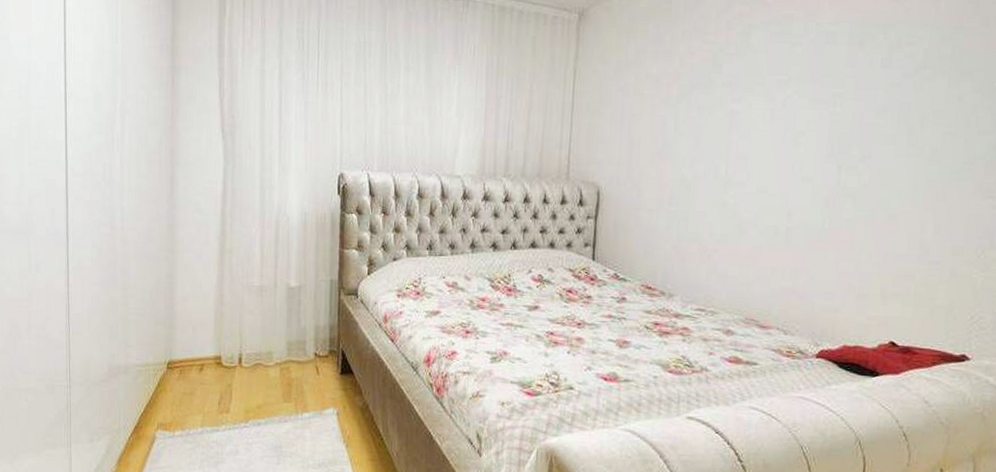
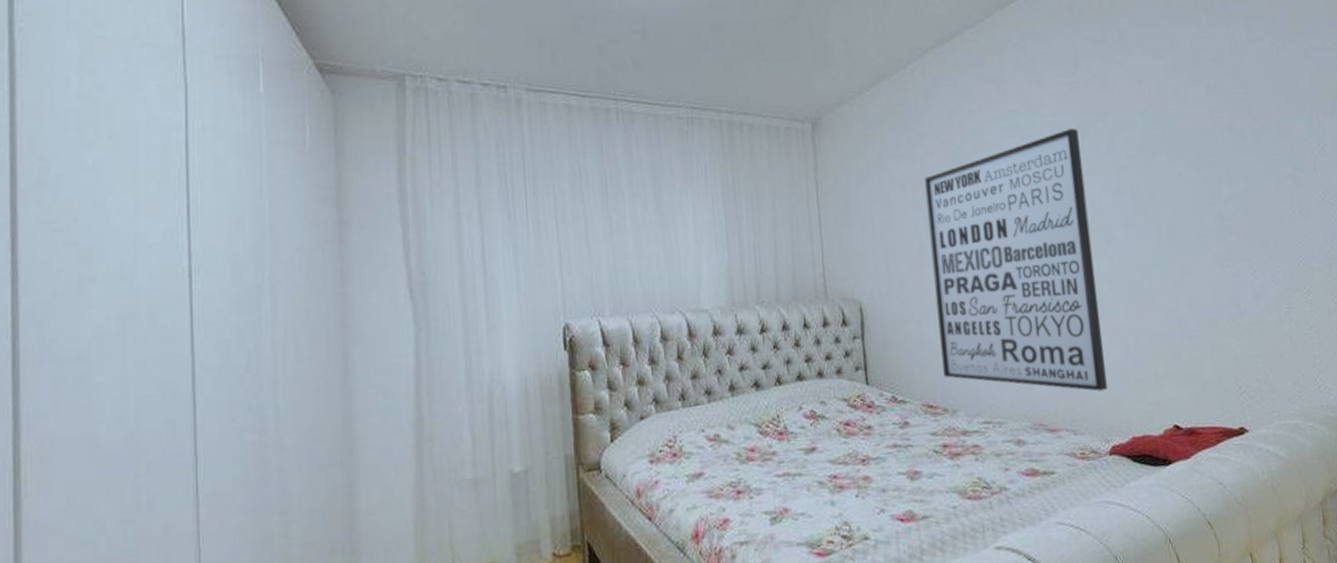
wall art: none [666,38,854,299] -> present [924,128,1108,392]

